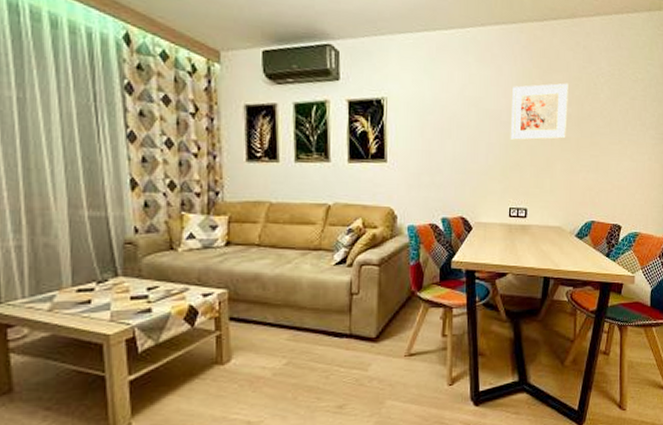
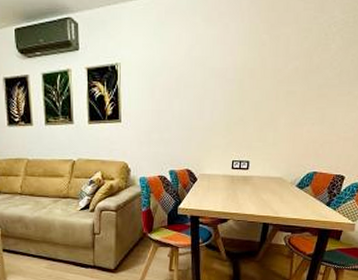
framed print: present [510,83,569,141] -> none [235,35,297,96]

